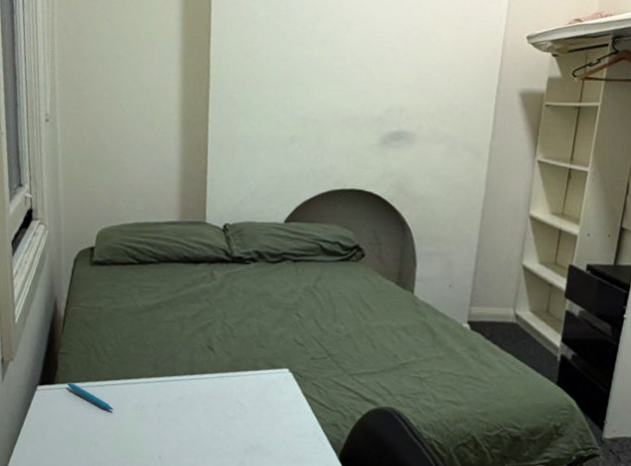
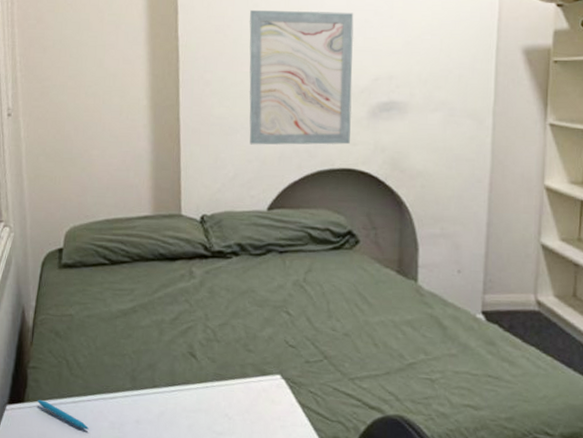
wall art: none [271,38,373,168] -> present [249,9,354,145]

